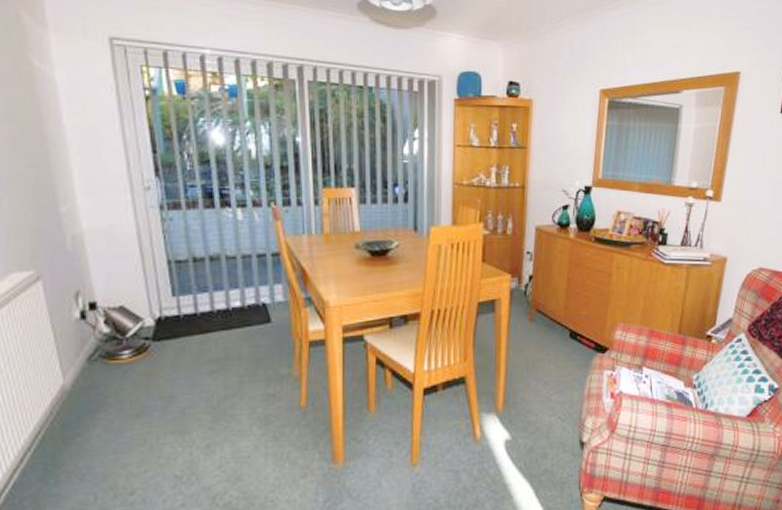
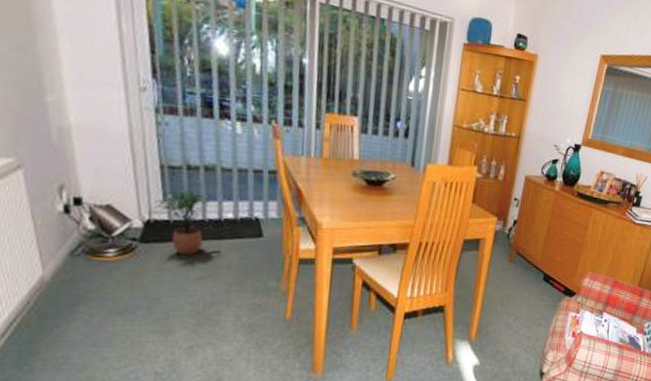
potted plant: none [163,282,217,350] -> present [153,189,210,256]

